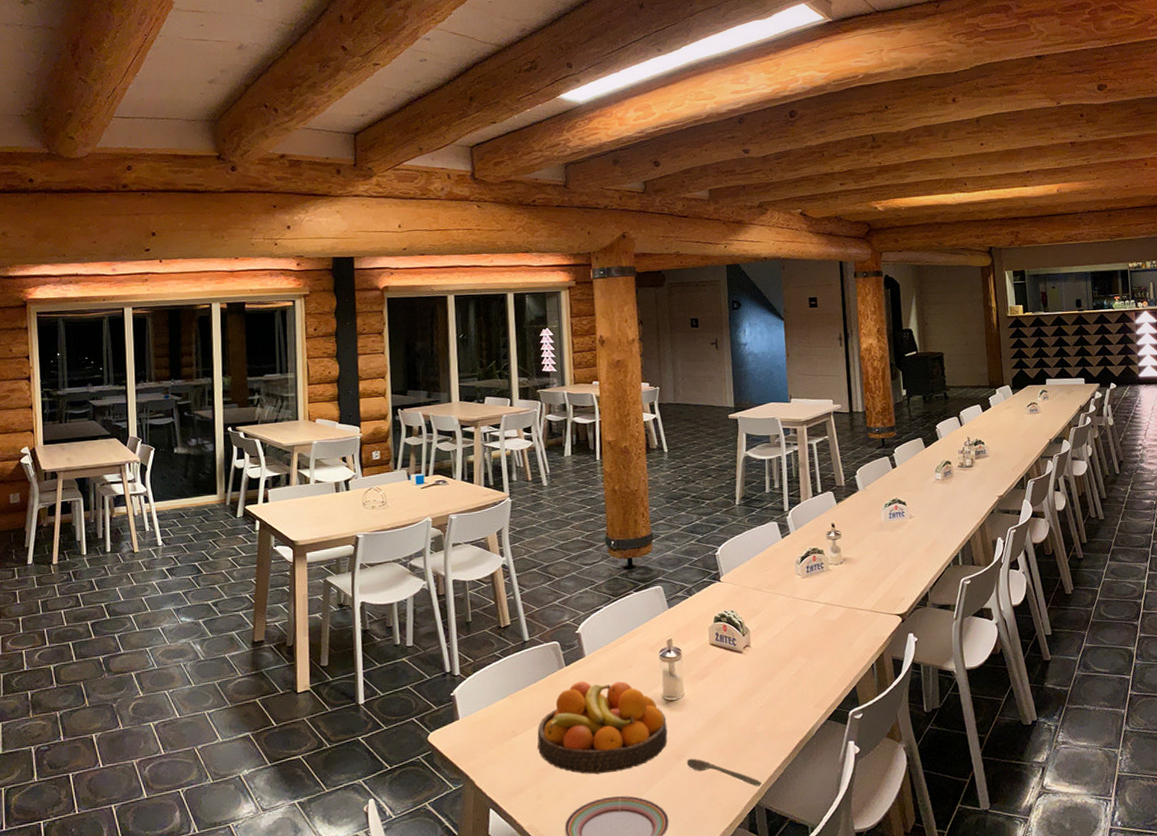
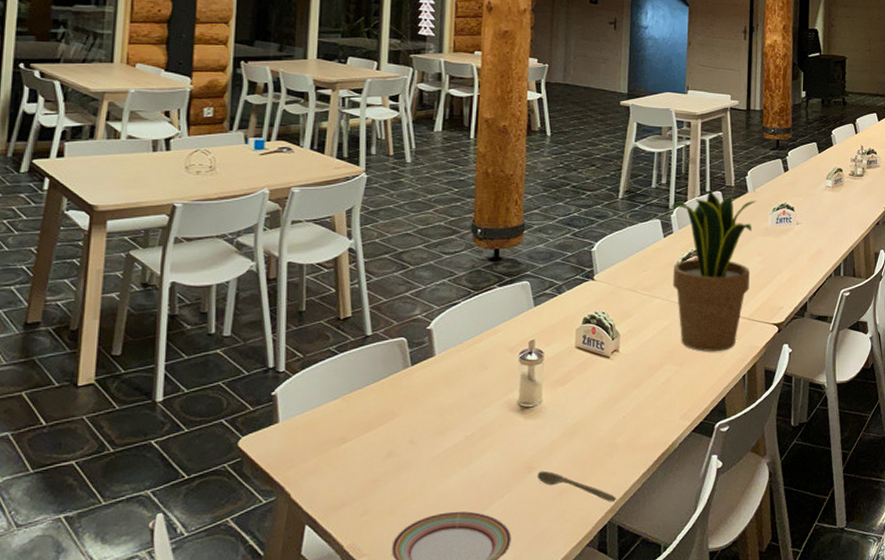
fruit bowl: present [537,681,668,775] -> none [370,383,520,487]
potted plant: none [784,491,869,644] -> present [669,190,757,352]

